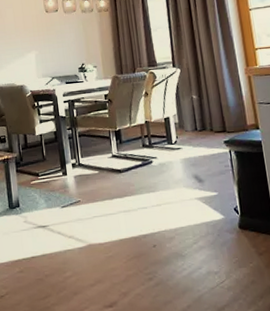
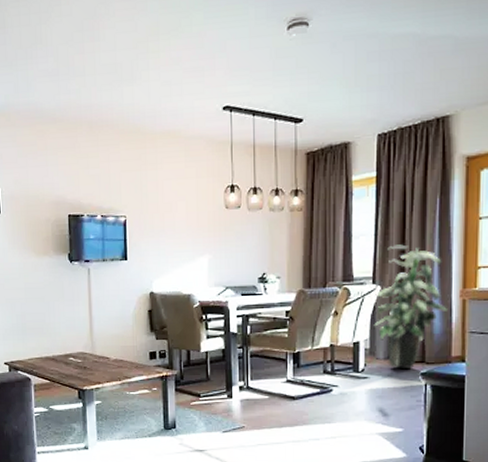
indoor plant: none [176,34,237,139] -> present [373,244,447,370]

